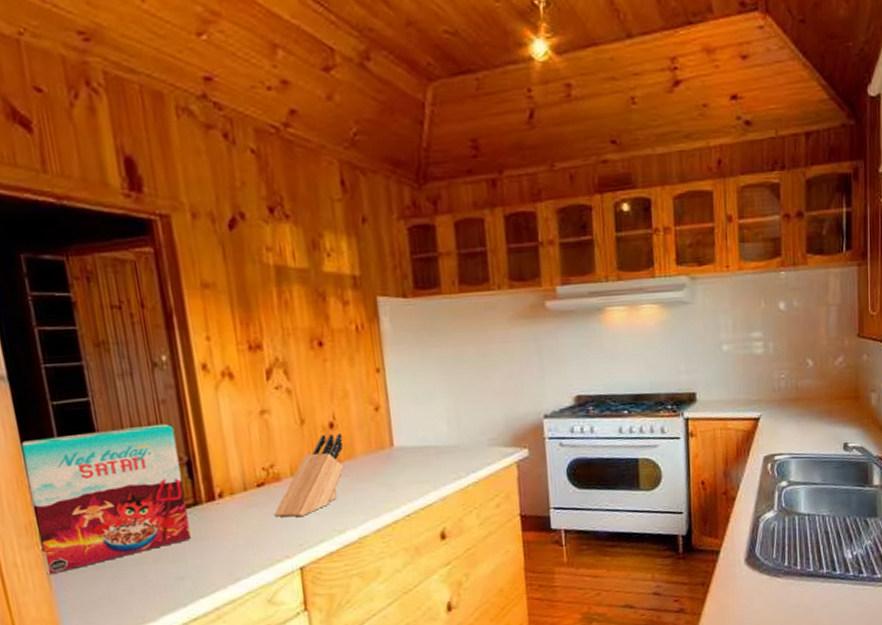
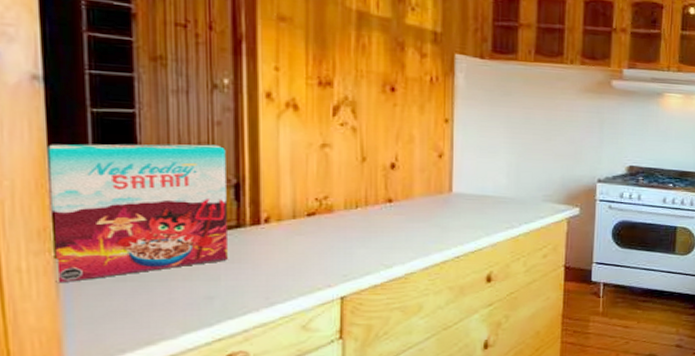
knife block: present [274,432,345,518] -> none [321,173,403,249]

